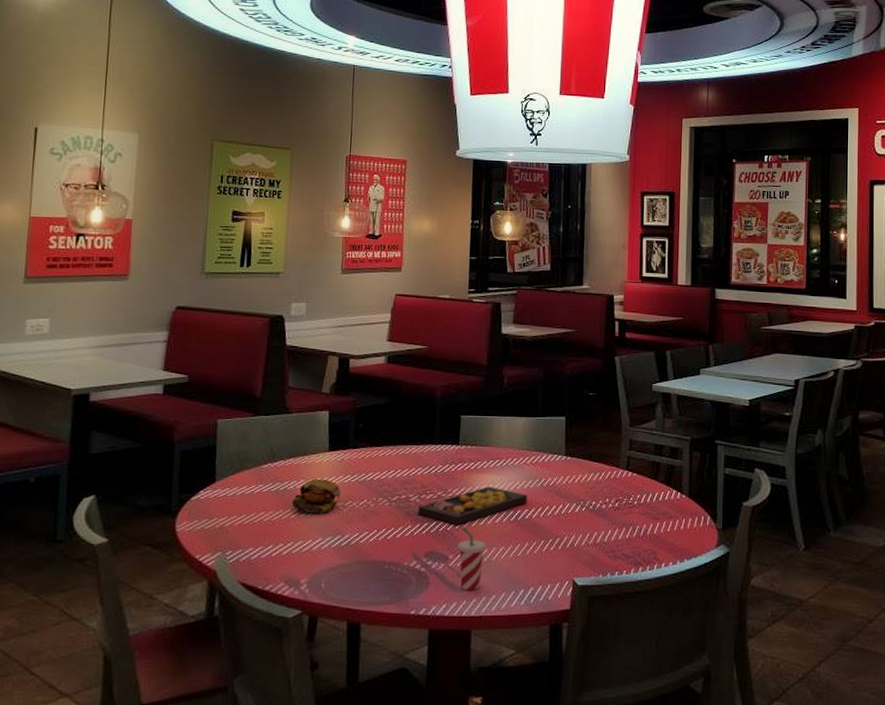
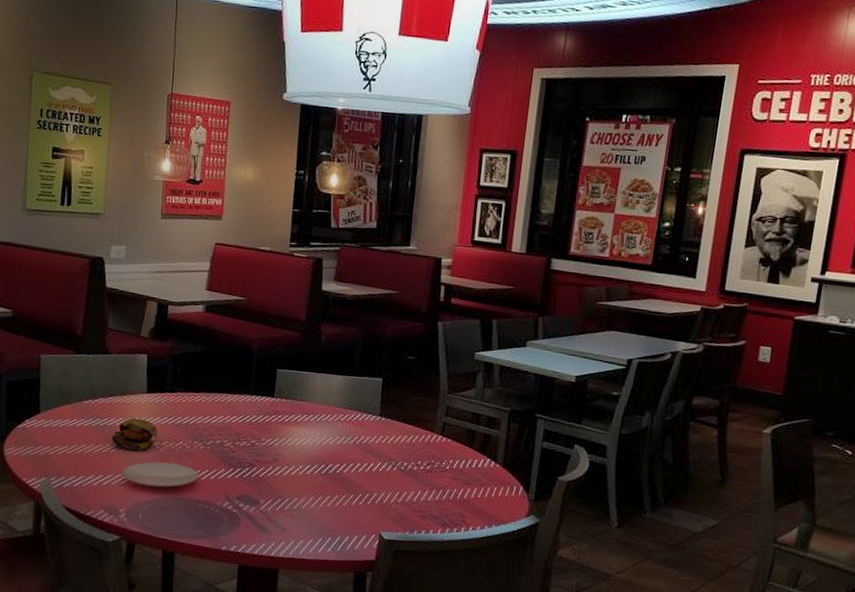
plate: none [303,524,385,552] -> present [122,461,199,488]
food tray: present [418,486,528,526] -> none [231,439,340,474]
beverage cup: present [457,527,486,590] -> none [268,475,297,534]

